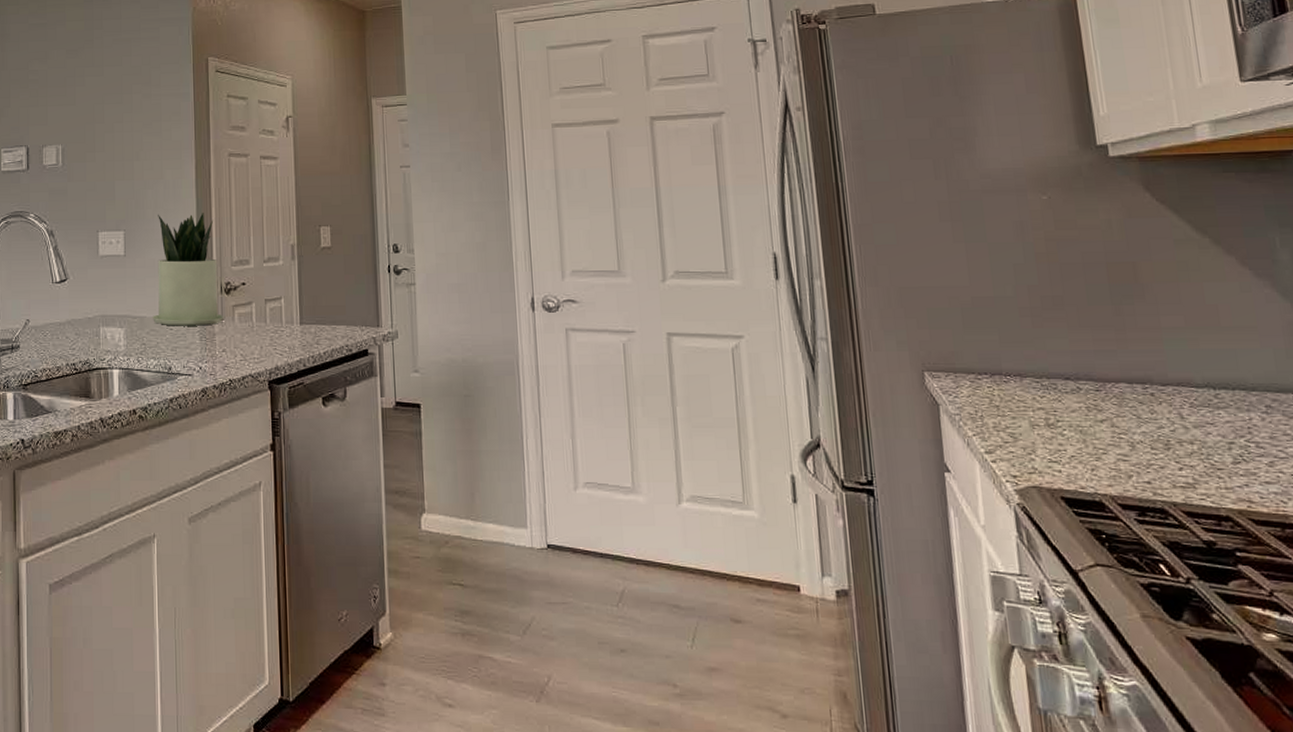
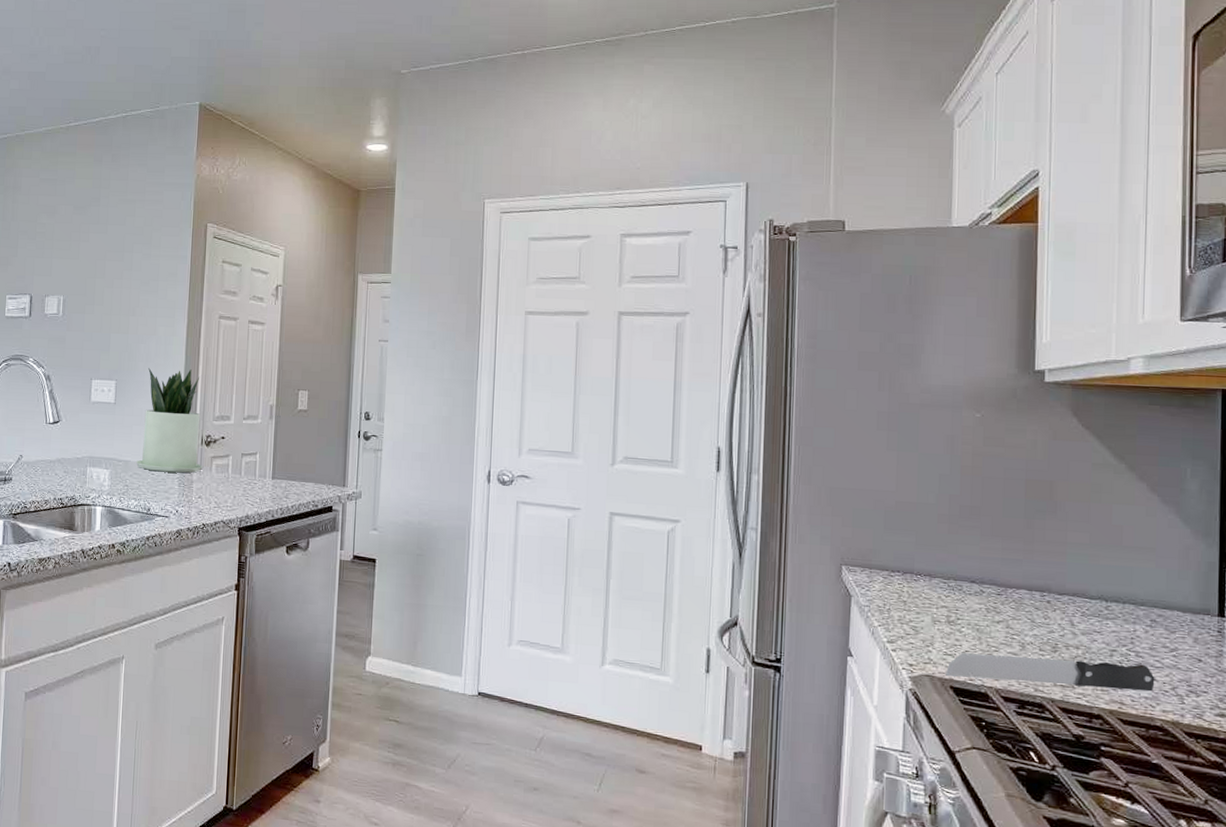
knife: none [1053,456,1283,486] -> present [946,653,1155,692]

